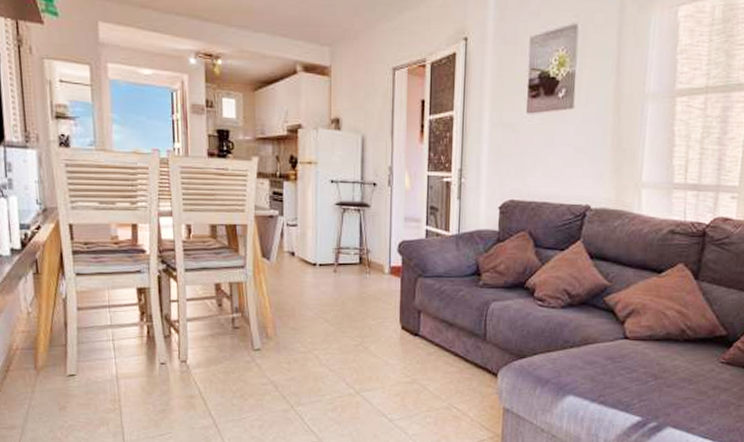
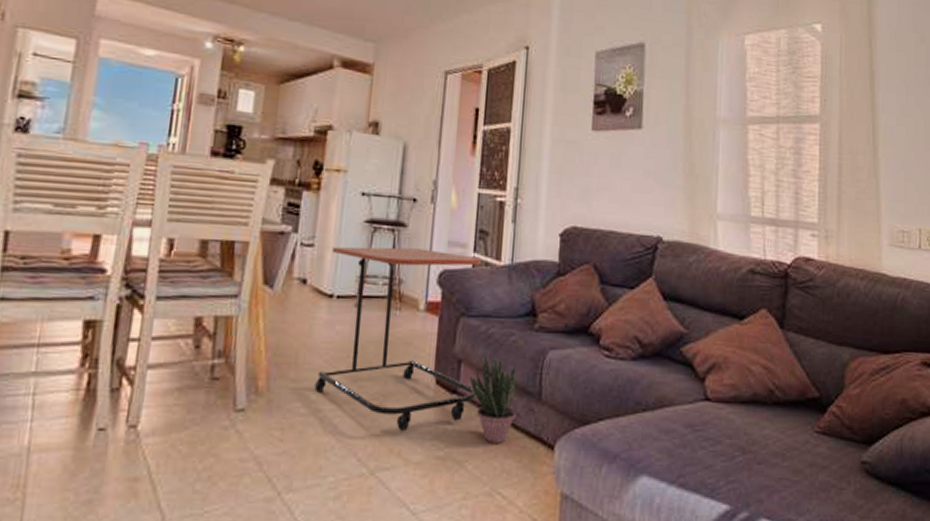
side table: none [309,224,434,364] -> present [314,247,483,432]
potted plant: none [427,308,466,372] -> present [469,356,516,443]

